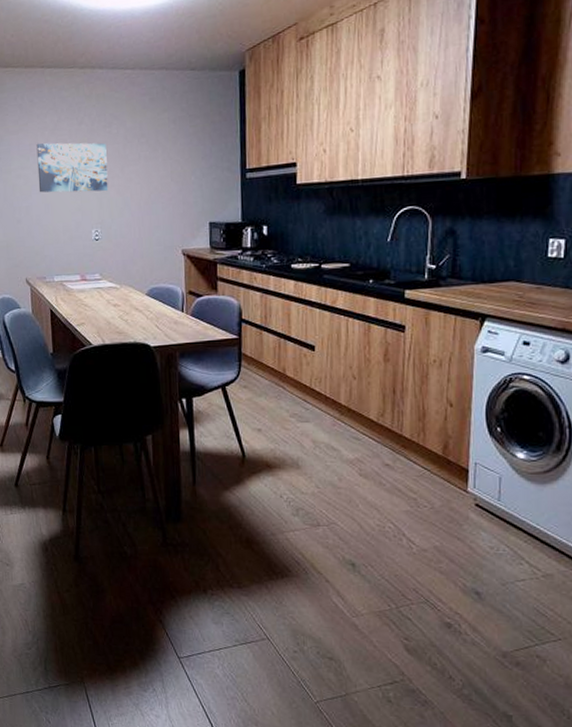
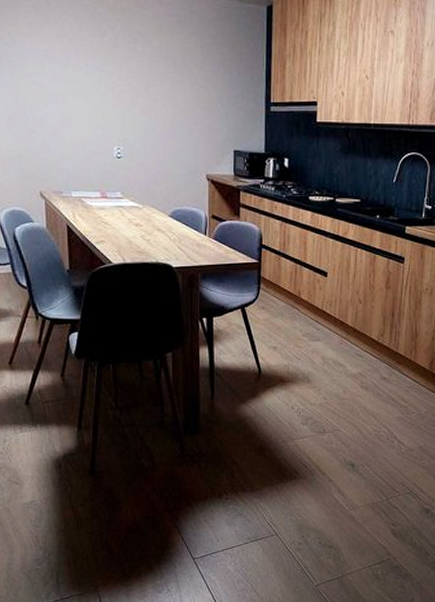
wall art: present [36,143,109,193] -> none [53,50,132,110]

